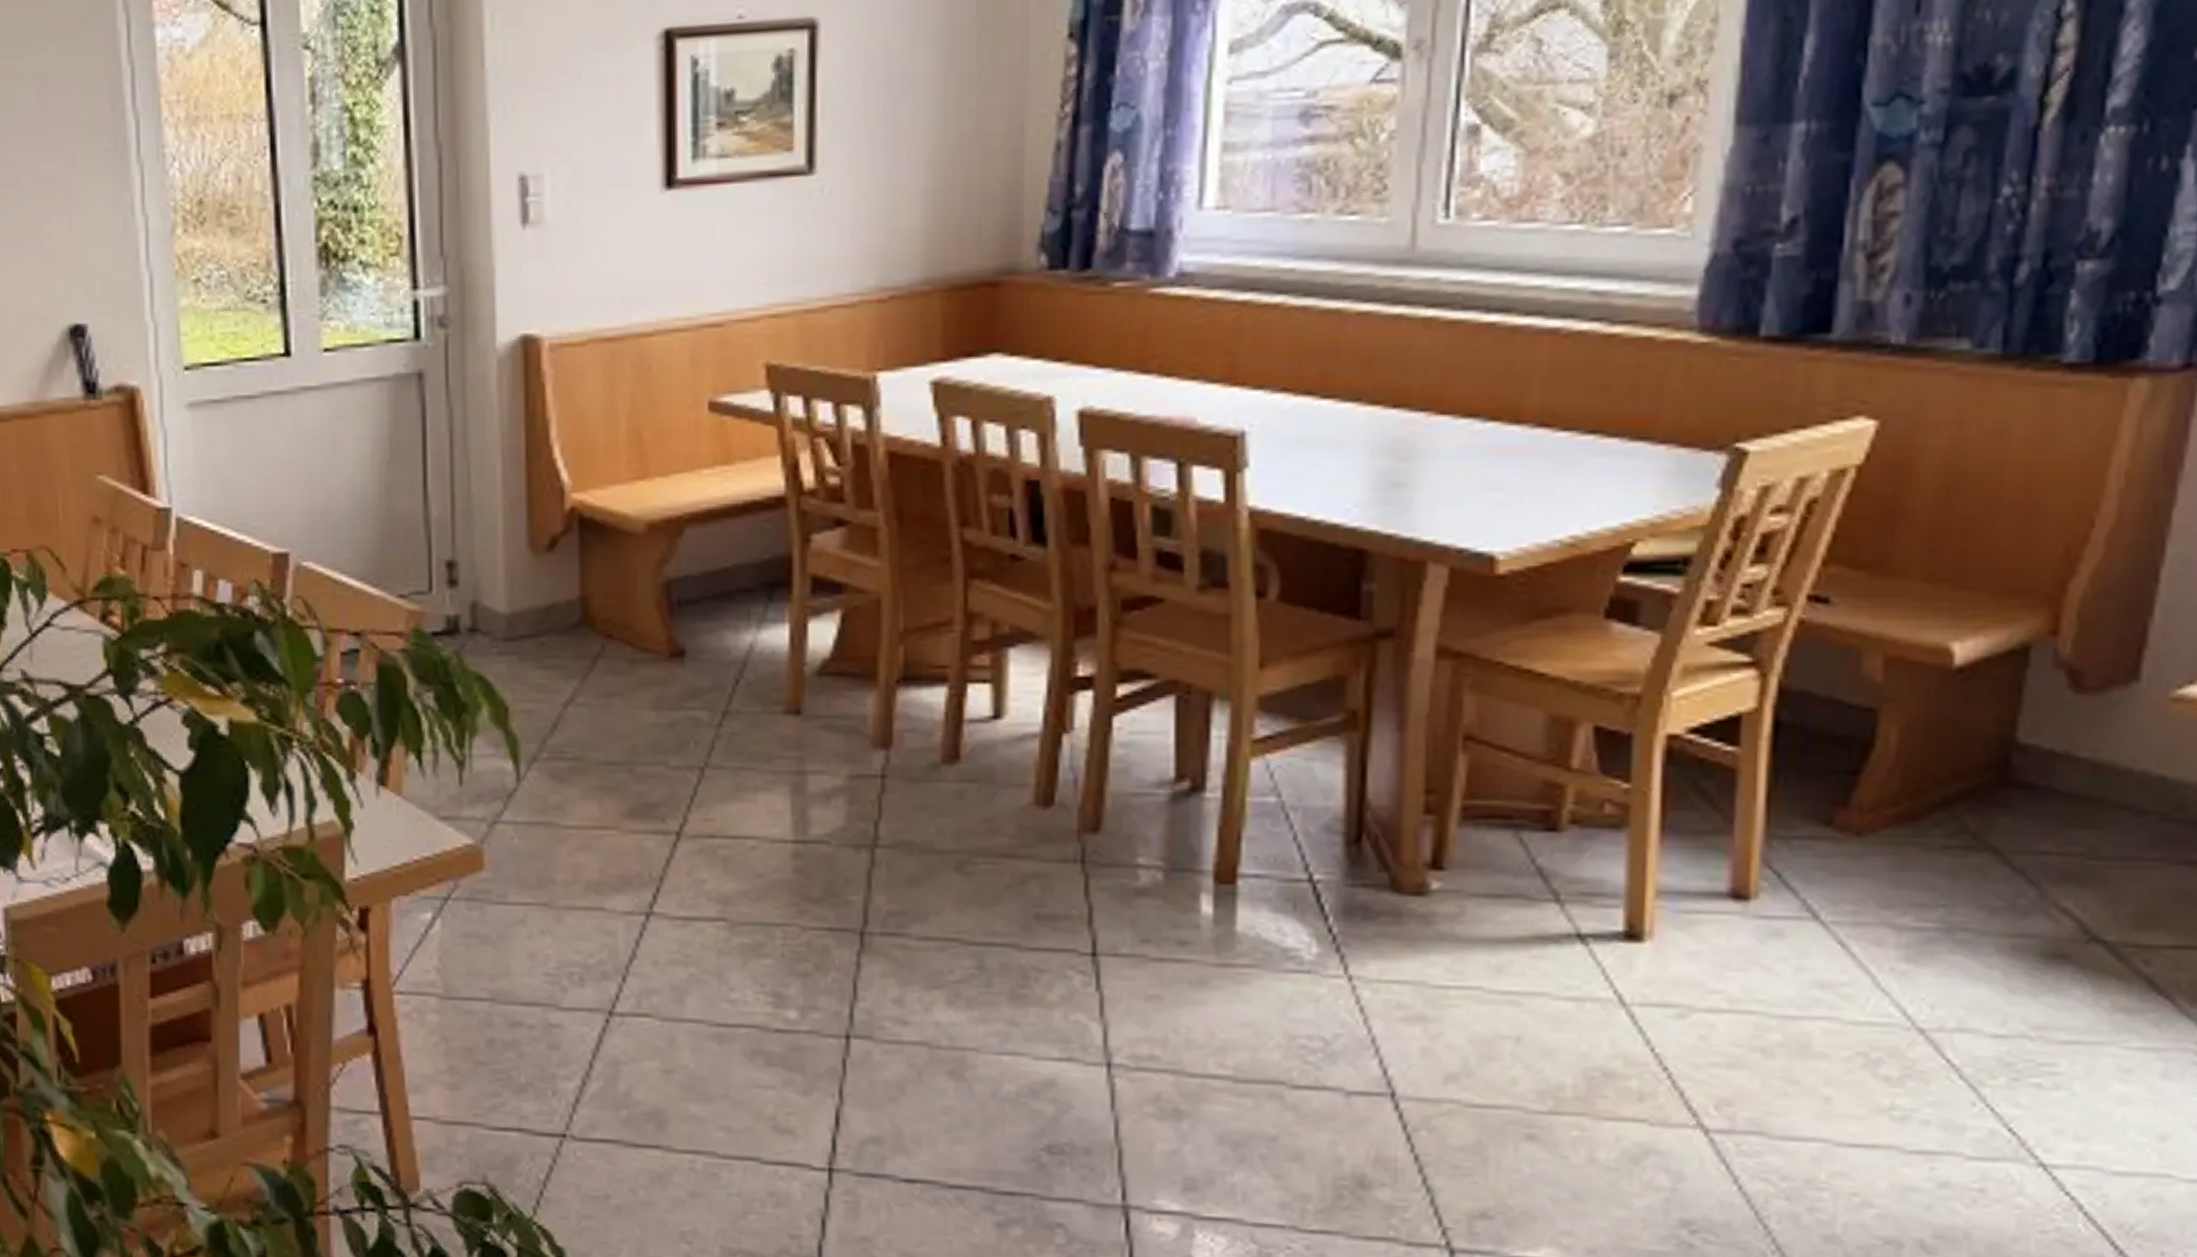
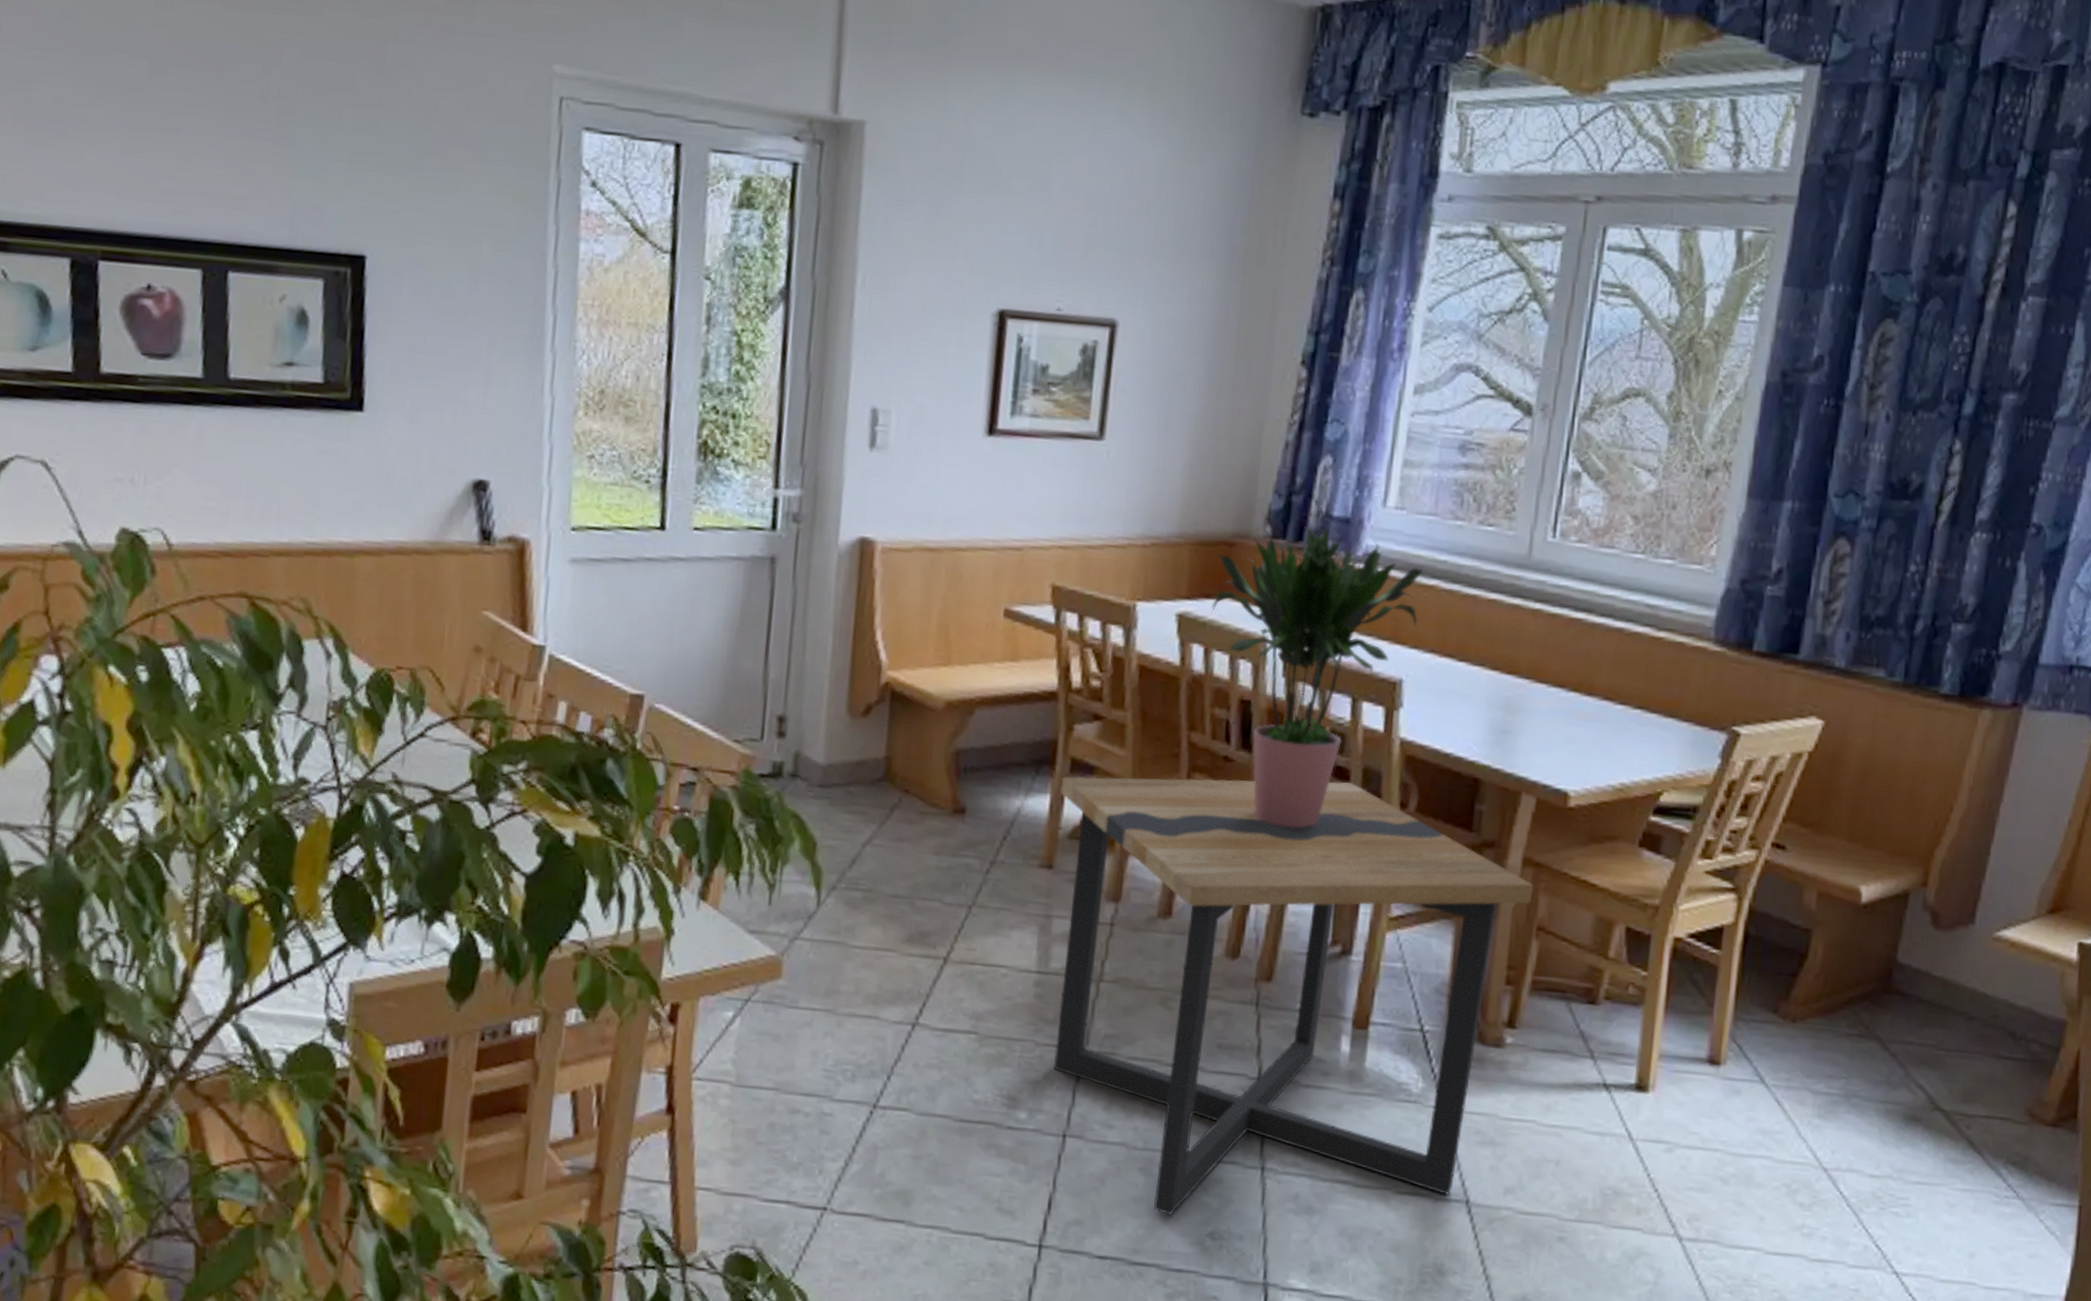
side table: none [802,571,1455,1127] -> present [1054,776,1534,1215]
potted plant: none [975,247,1266,635] -> present [1211,527,1426,828]

